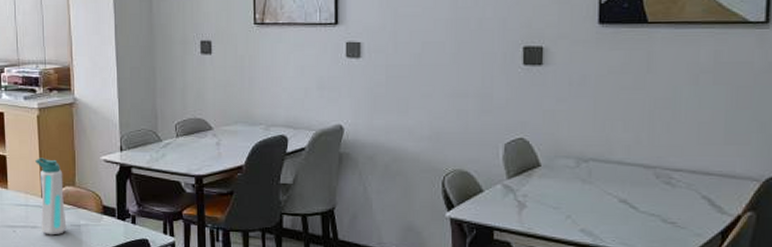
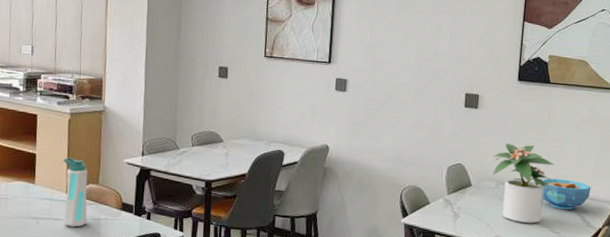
potted plant: none [569,108,668,212] -> present [493,143,556,223]
bowl: none [644,151,721,192] -> present [542,178,591,210]

